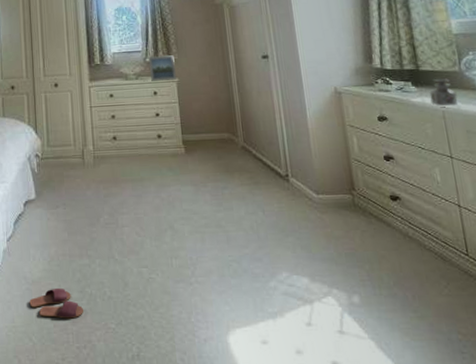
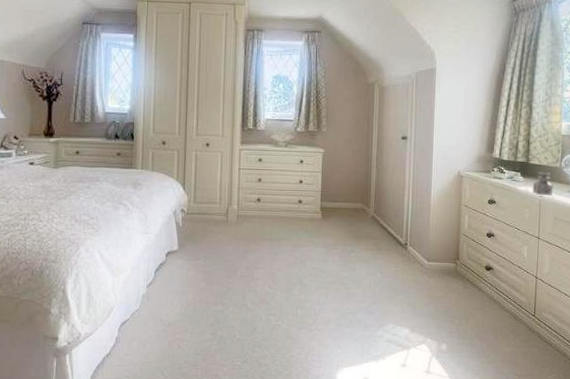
slippers: present [29,287,83,319] -> none [164,330,213,357]
picture frame: present [148,55,178,81] -> none [298,127,324,151]

